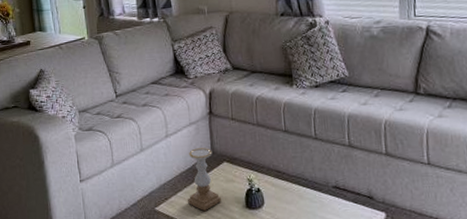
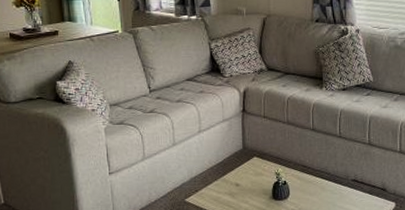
candle holder: present [188,148,221,211] -> none [218,143,250,202]

